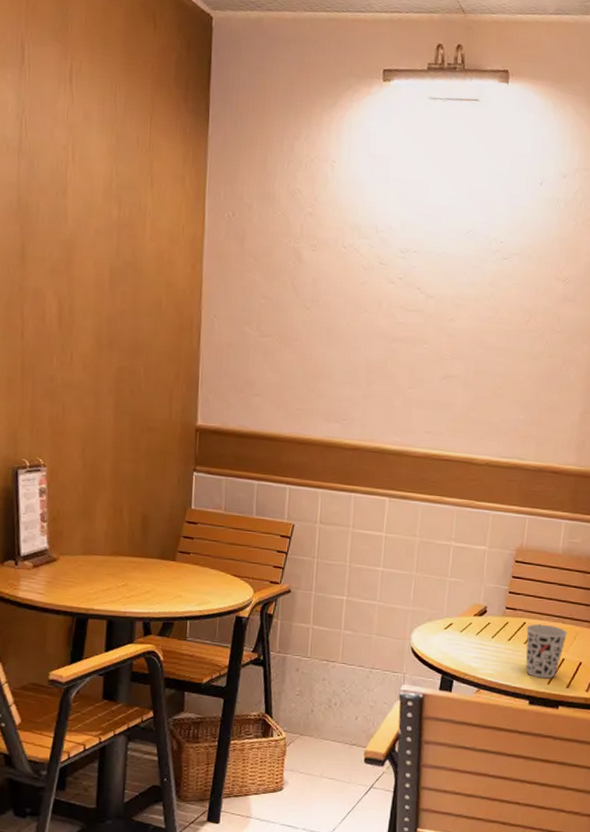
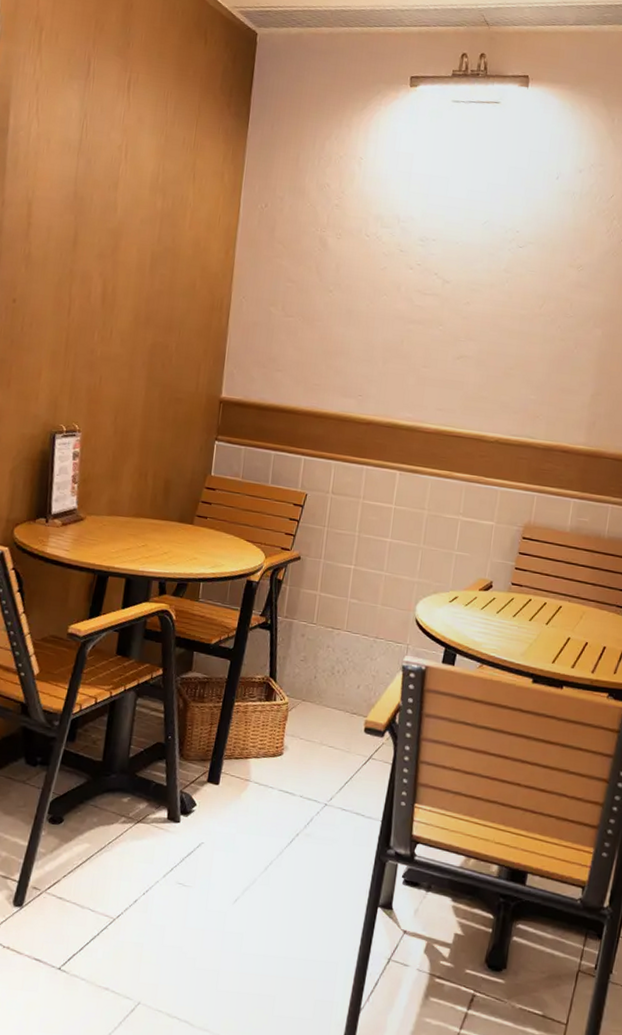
cup: present [525,624,568,679] -> none [530,601,574,658]

